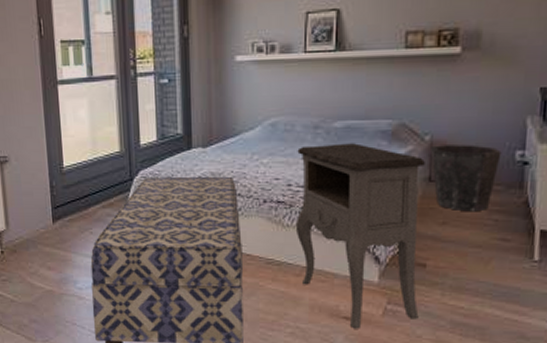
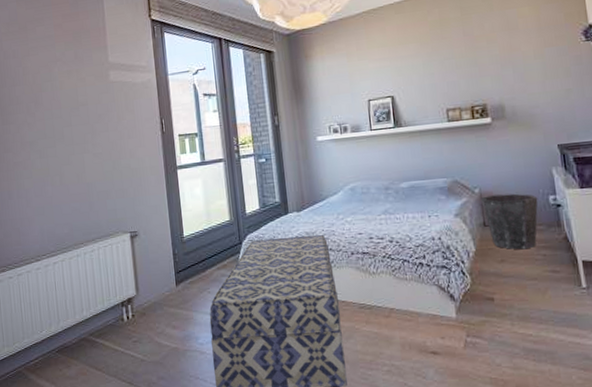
nightstand: present [295,143,425,329] -> none [374,199,495,363]

